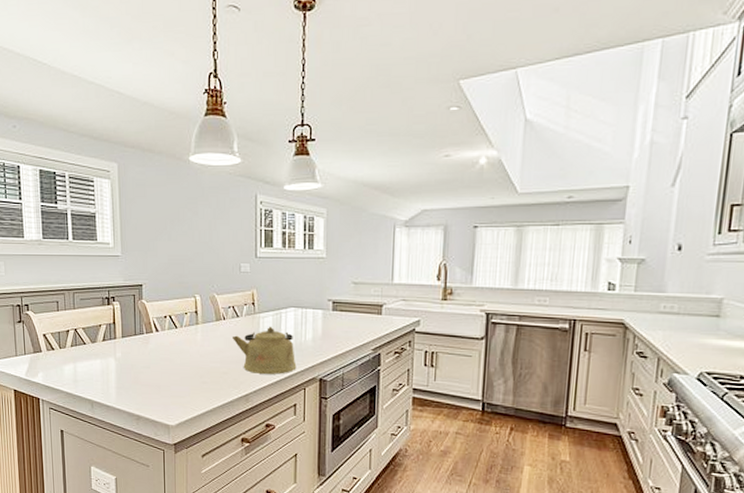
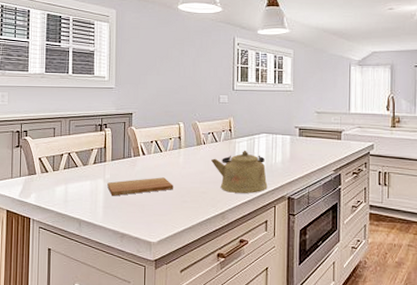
cutting board: none [119,356,191,376] -> present [107,177,173,196]

